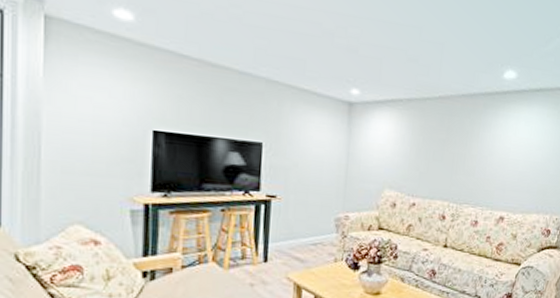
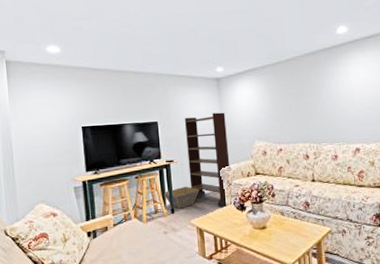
basket: none [256,230,305,258] -> present [163,186,200,209]
bookshelf: none [293,144,353,262] -> present [184,112,230,207]

